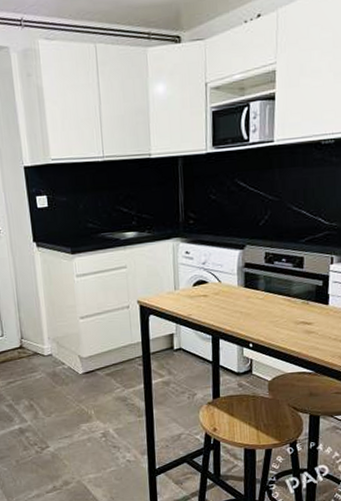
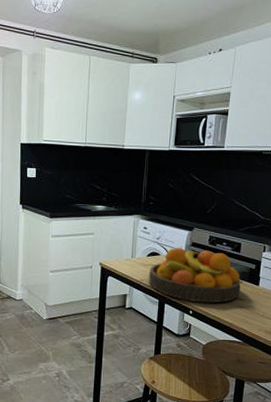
fruit bowl: none [197,270,307,333] -> present [148,247,241,303]

